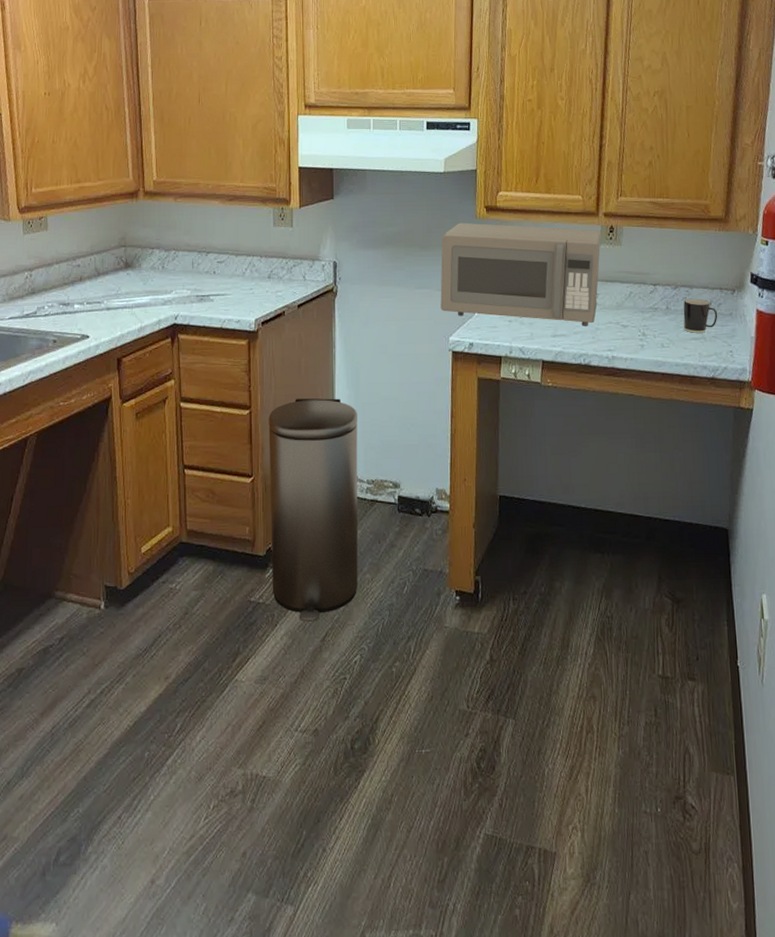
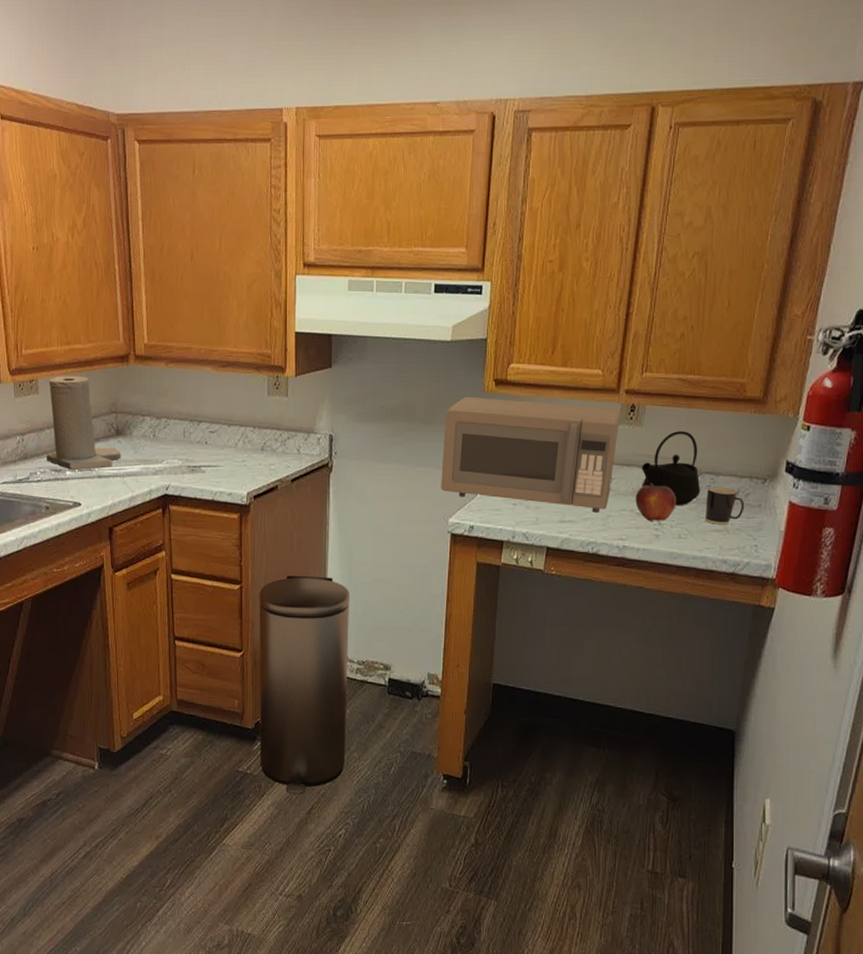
paper towel: none [54,212,130,303] -> present [46,376,121,470]
fruit: none [620,296,657,332] -> present [635,482,676,521]
kettle: none [623,249,678,316] -> present [641,431,701,505]

